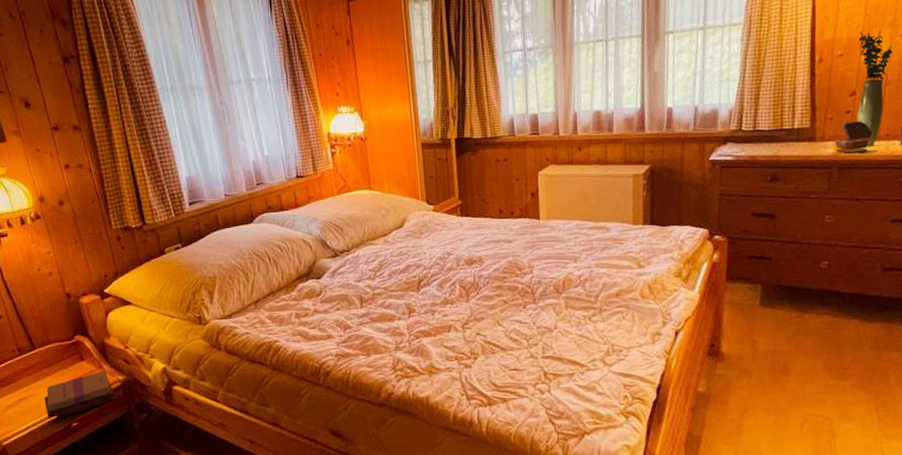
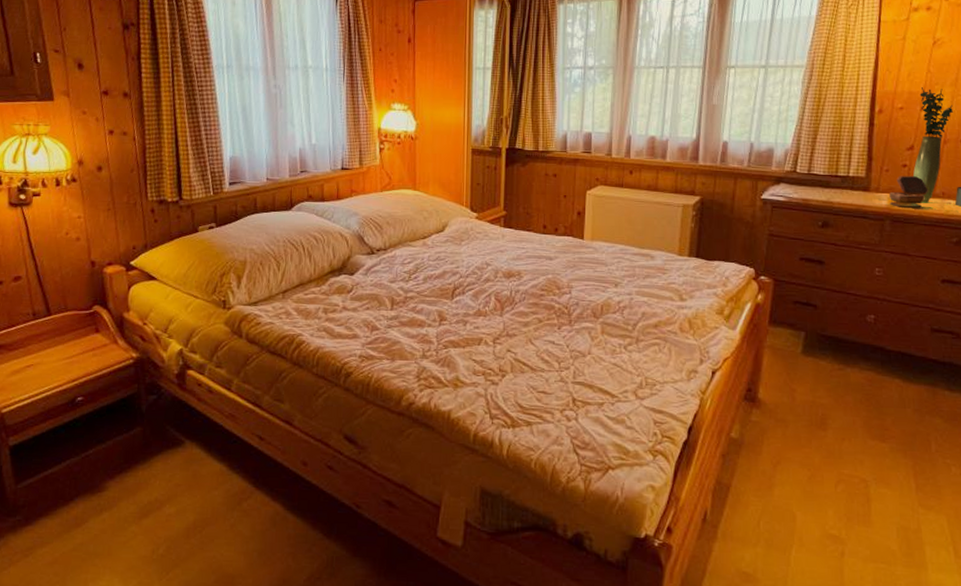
books: present [44,370,115,419] -> none [51,345,126,391]

